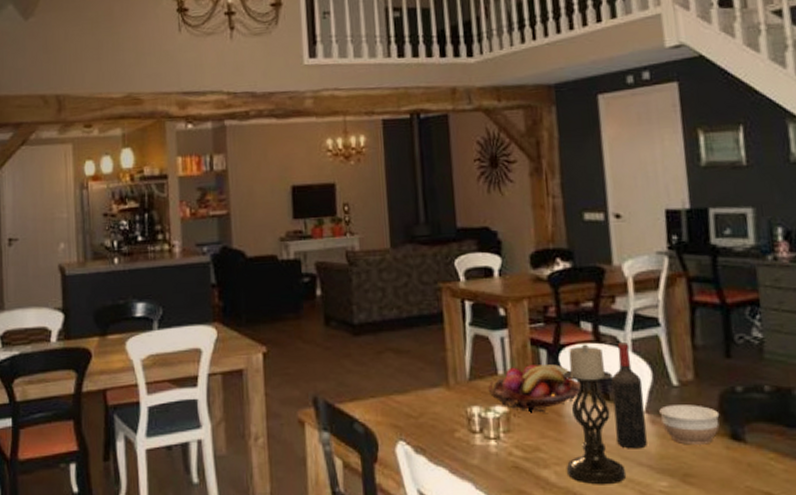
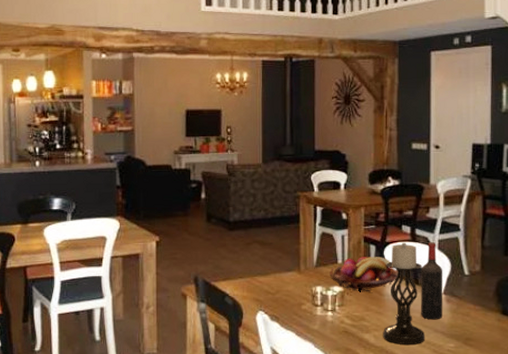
bowl: present [659,404,720,445] -> none [453,289,496,318]

